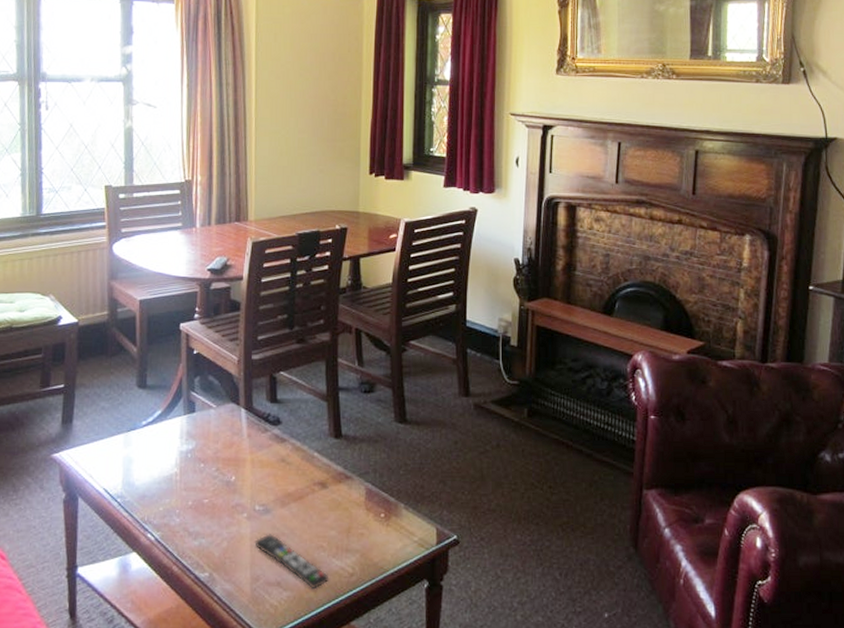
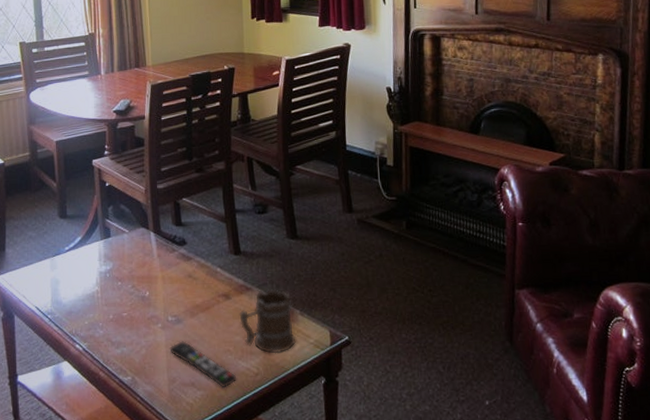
mug: none [336,479,398,552] -> present [239,289,296,354]

